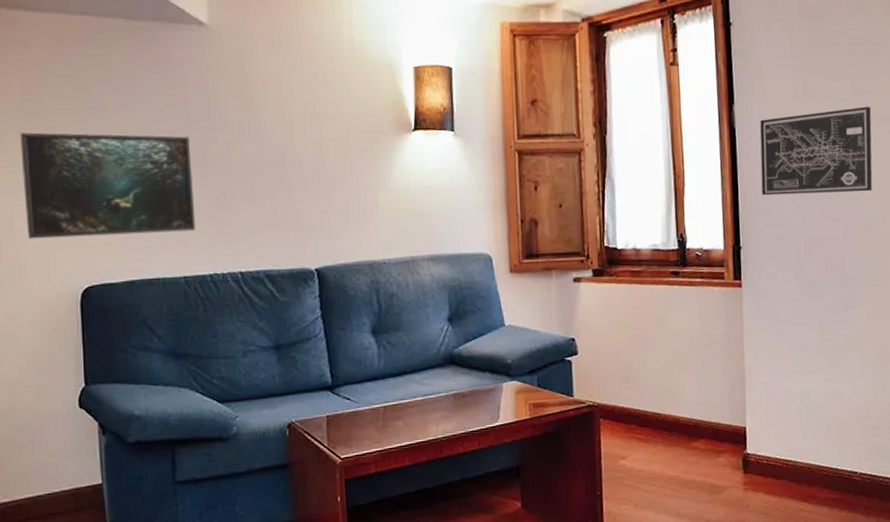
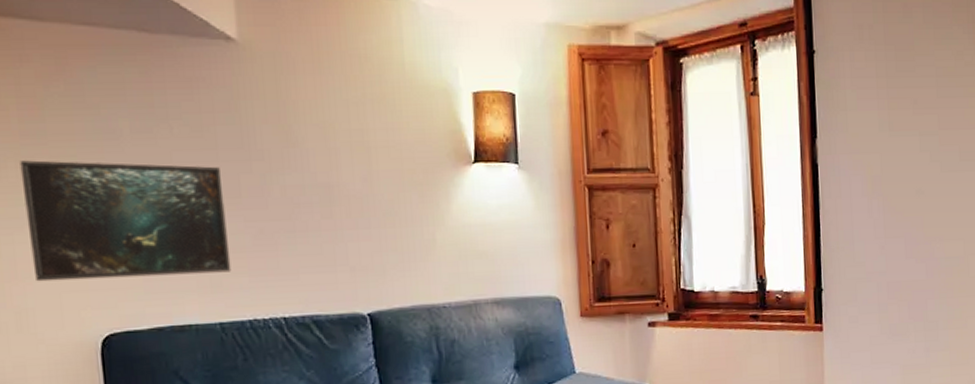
wall art: present [760,106,873,196] -> none [843,142,957,236]

